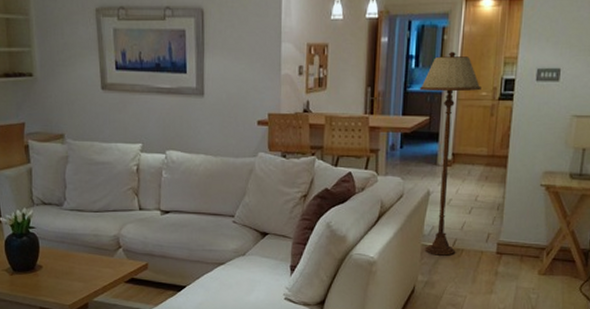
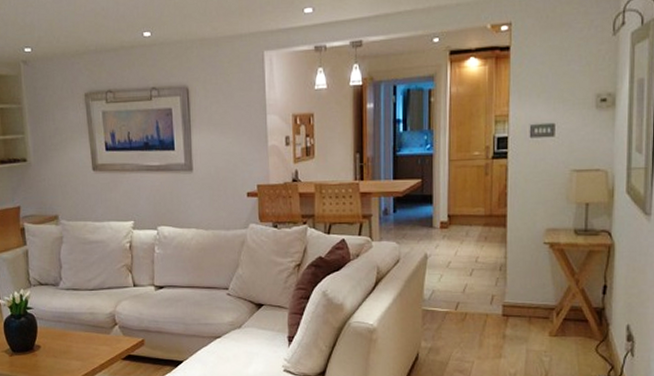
floor lamp: present [419,51,481,256] -> none [409,113,473,320]

